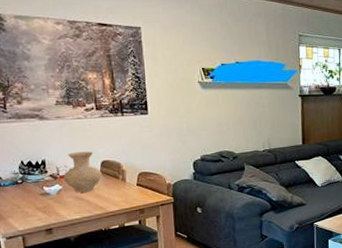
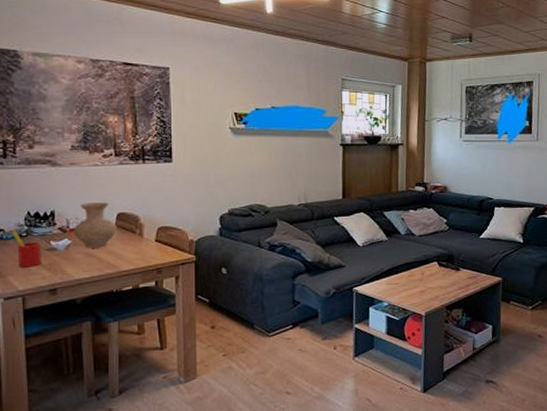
straw: none [8,178,37,211] -> present [11,230,42,268]

